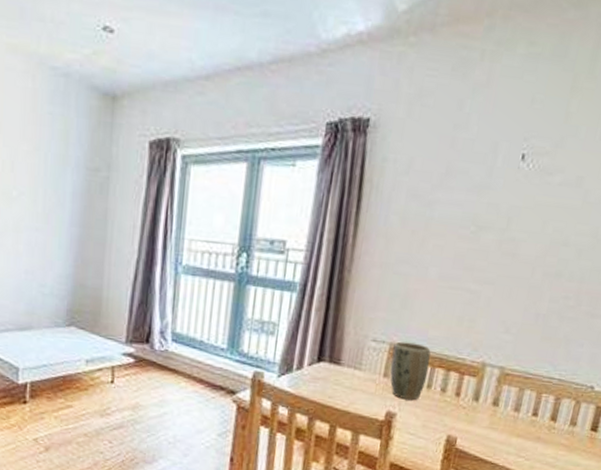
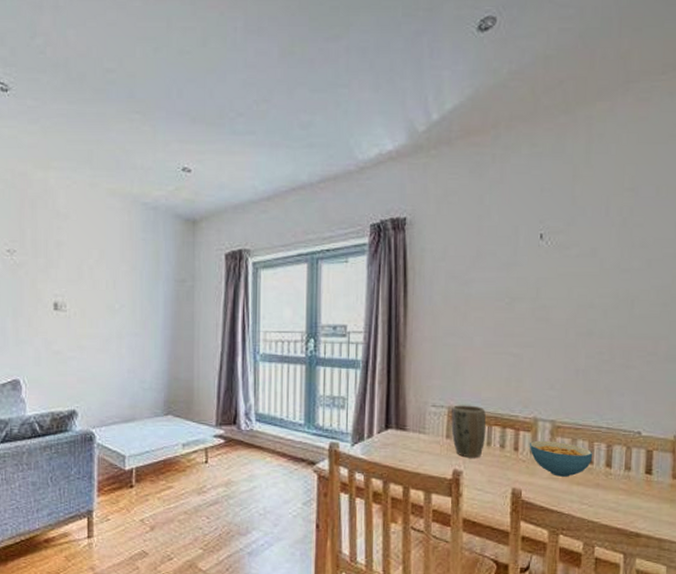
cereal bowl: none [472,387,540,428] -> present [529,440,593,477]

